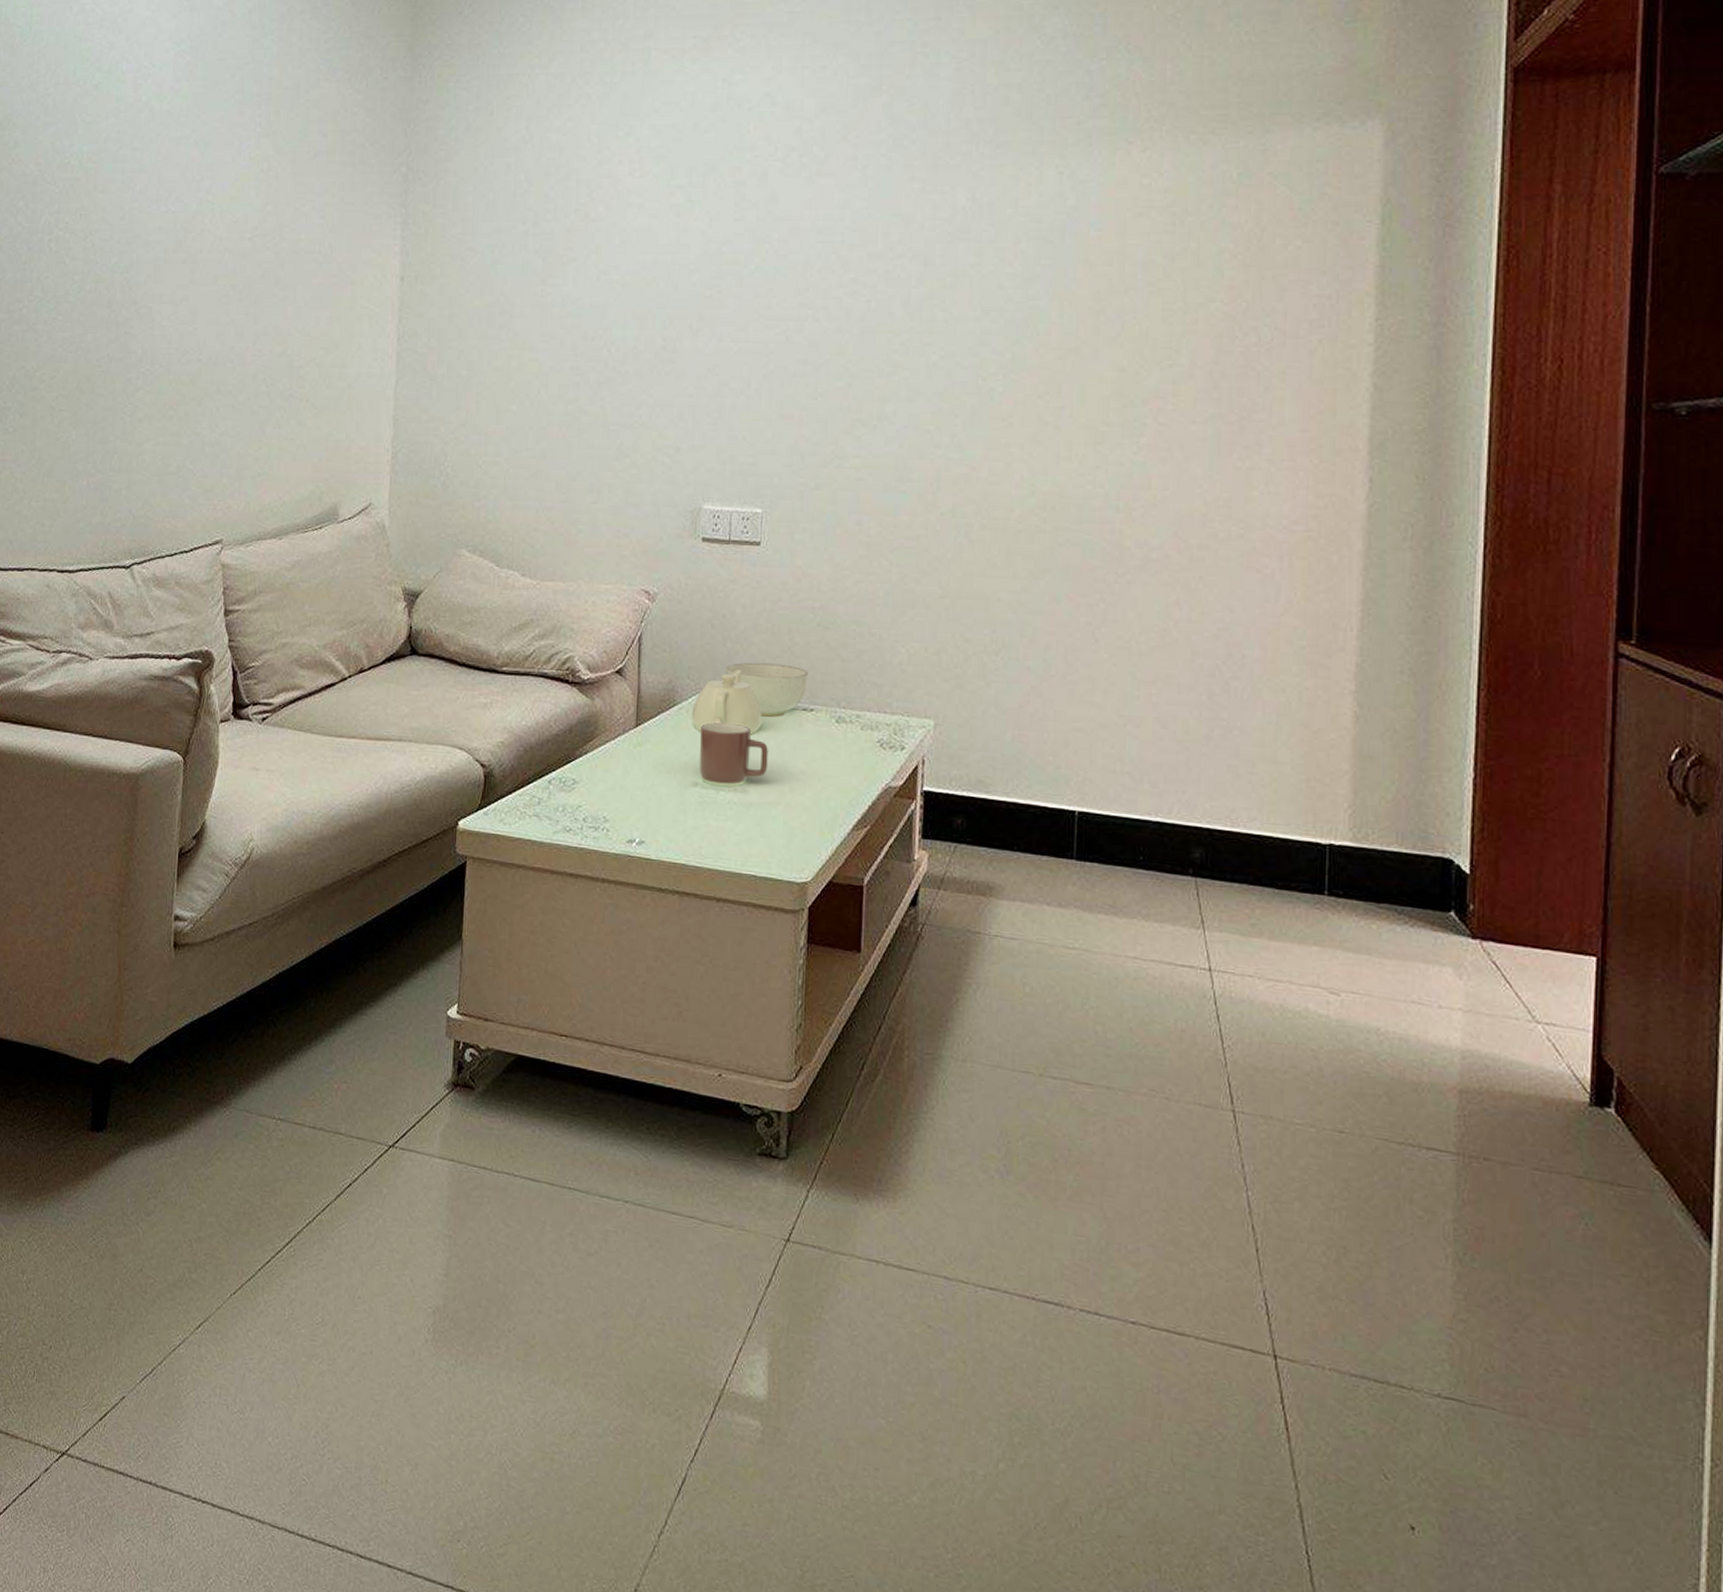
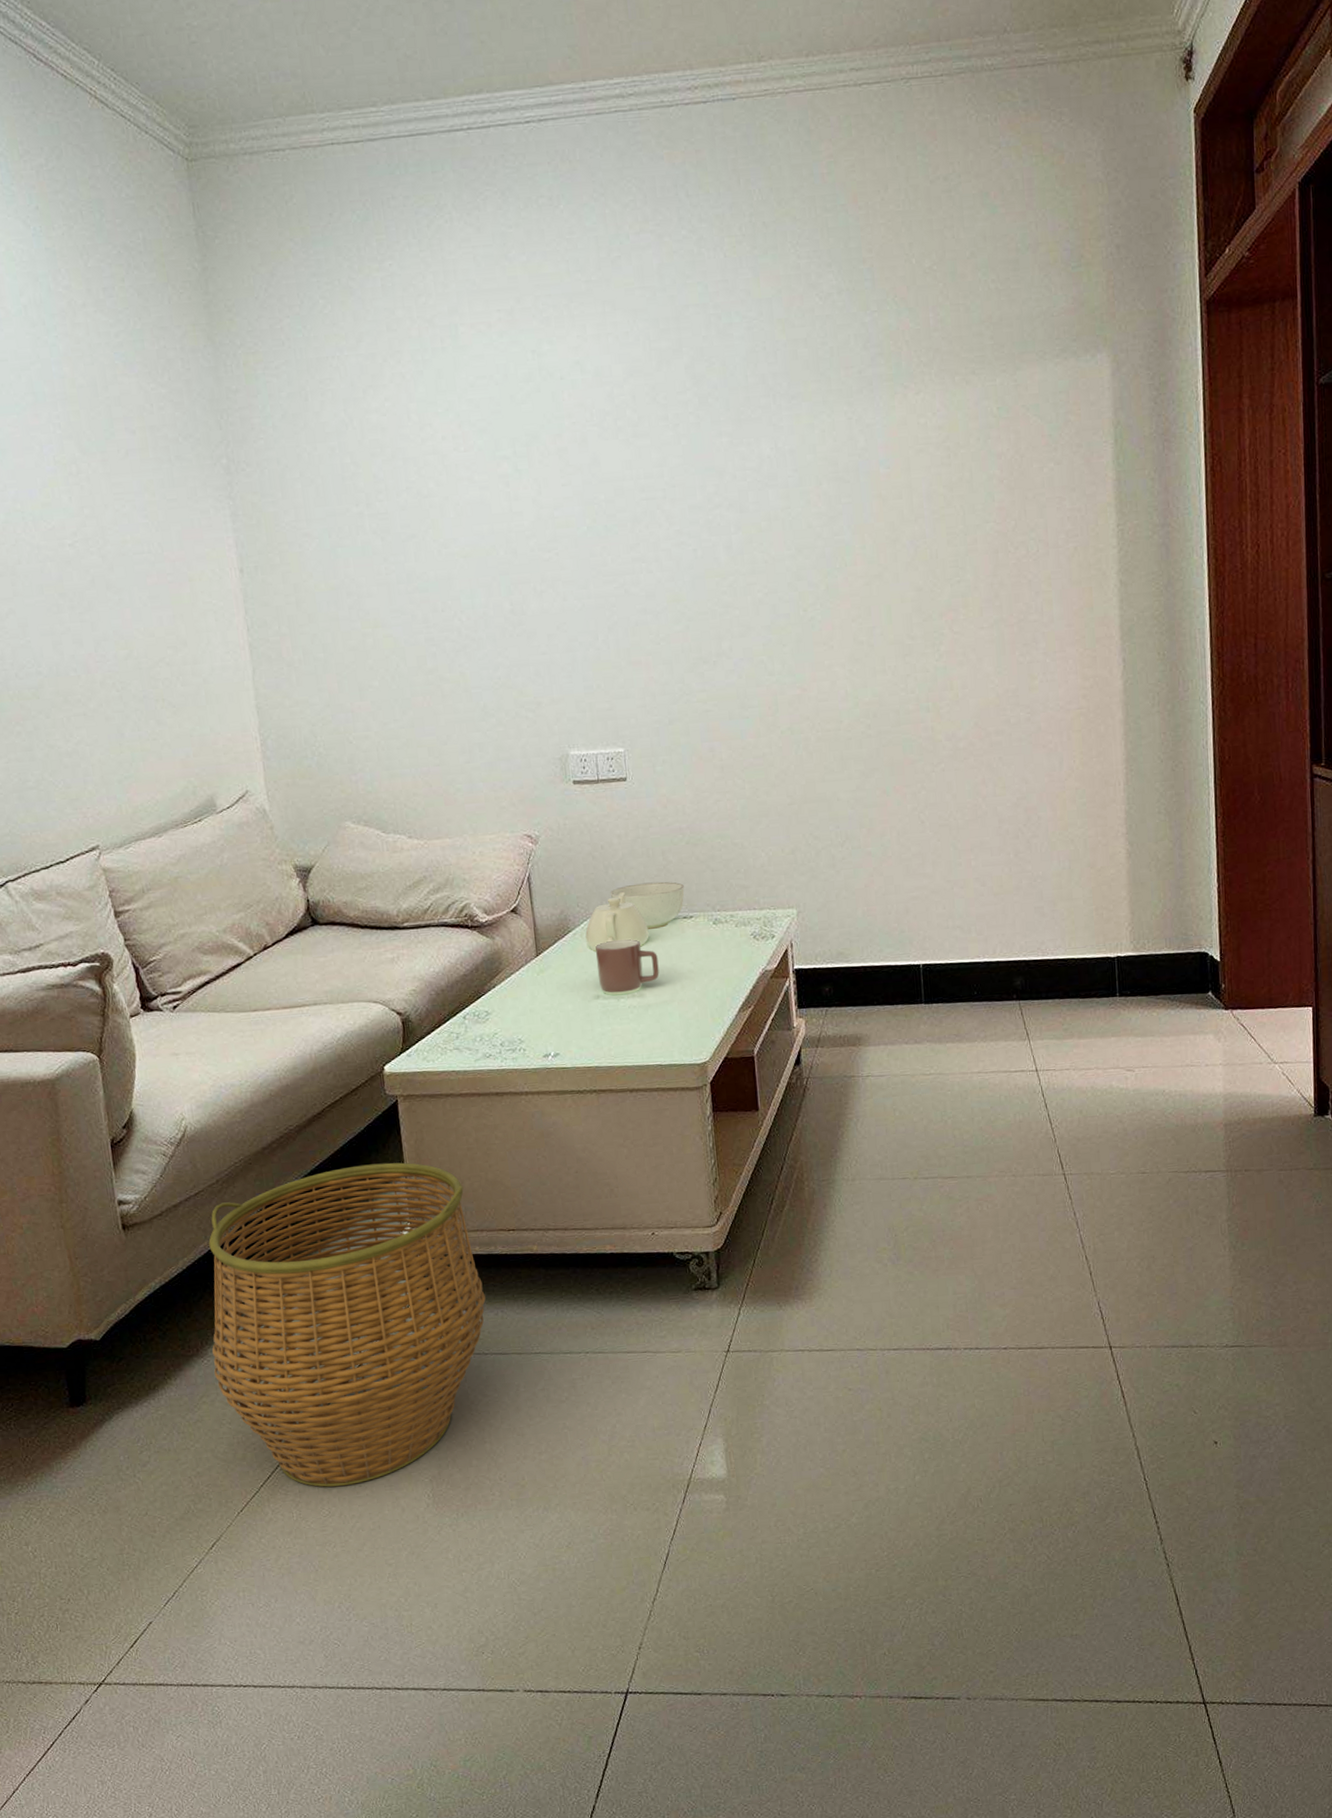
basket: none [234,926,525,1295] -> present [208,1162,486,1487]

